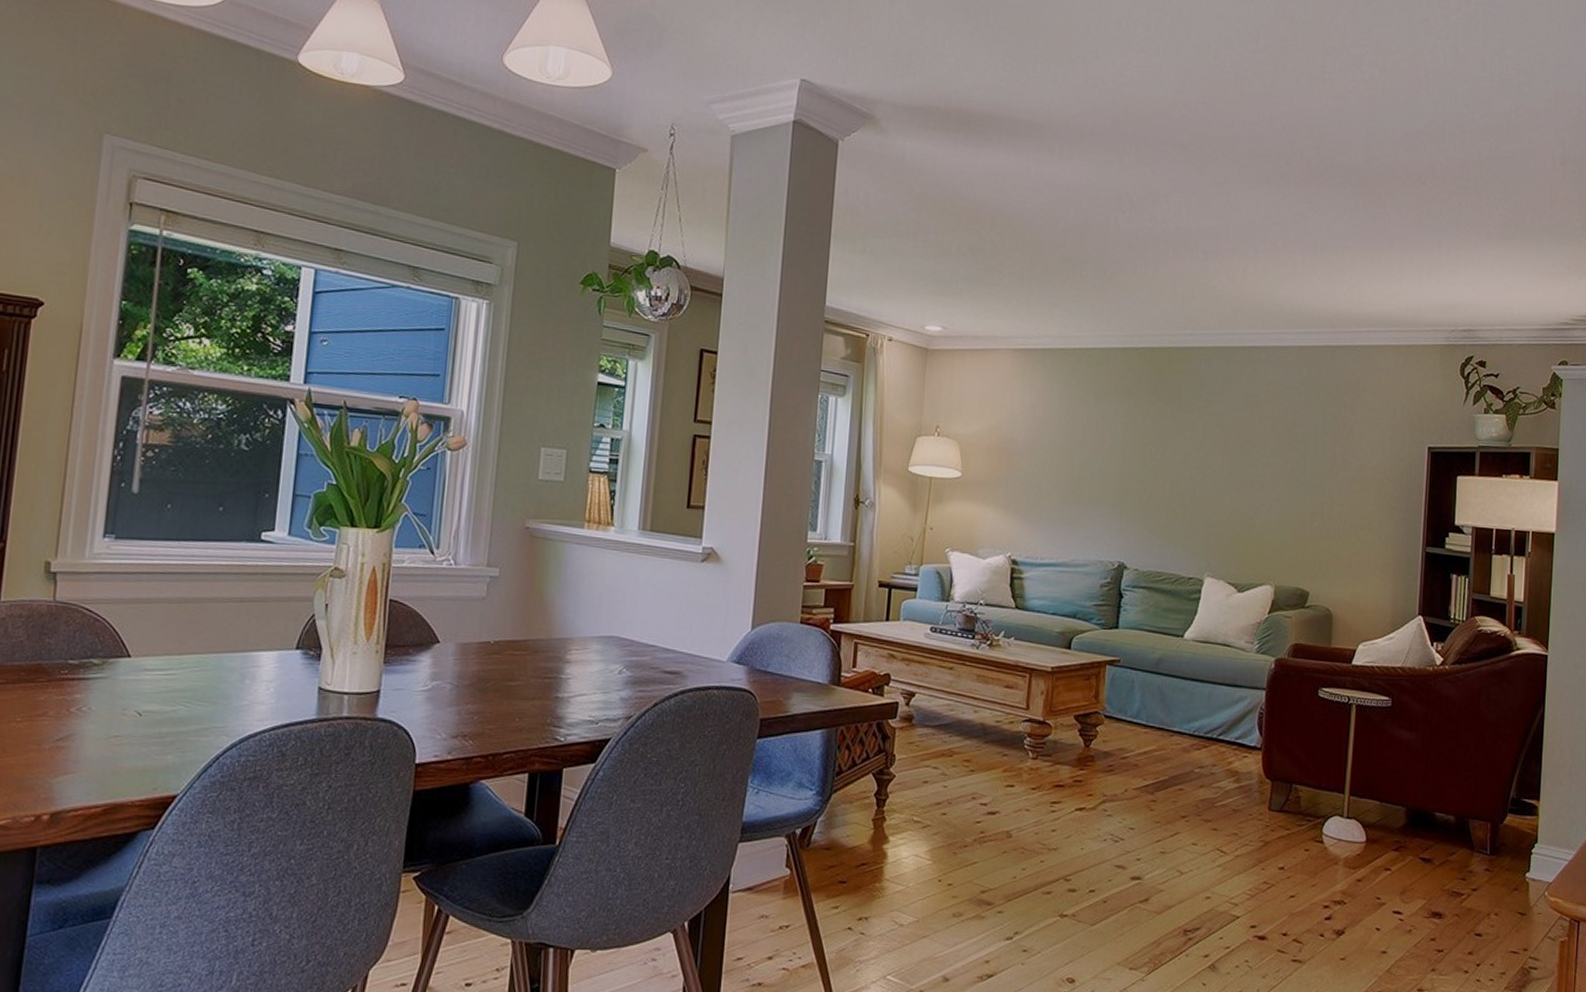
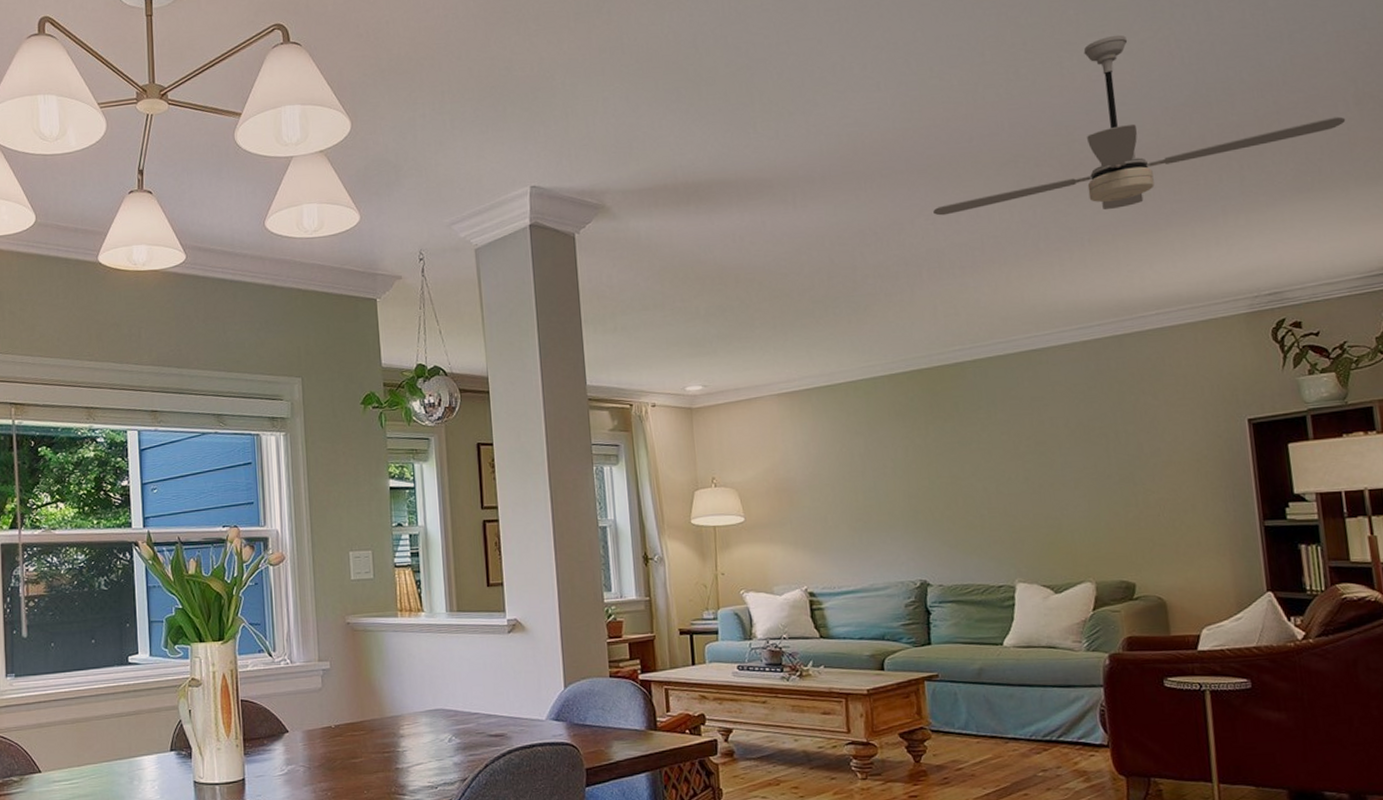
ceiling fan: none [1188,50,1551,222] -> present [933,34,1346,216]

